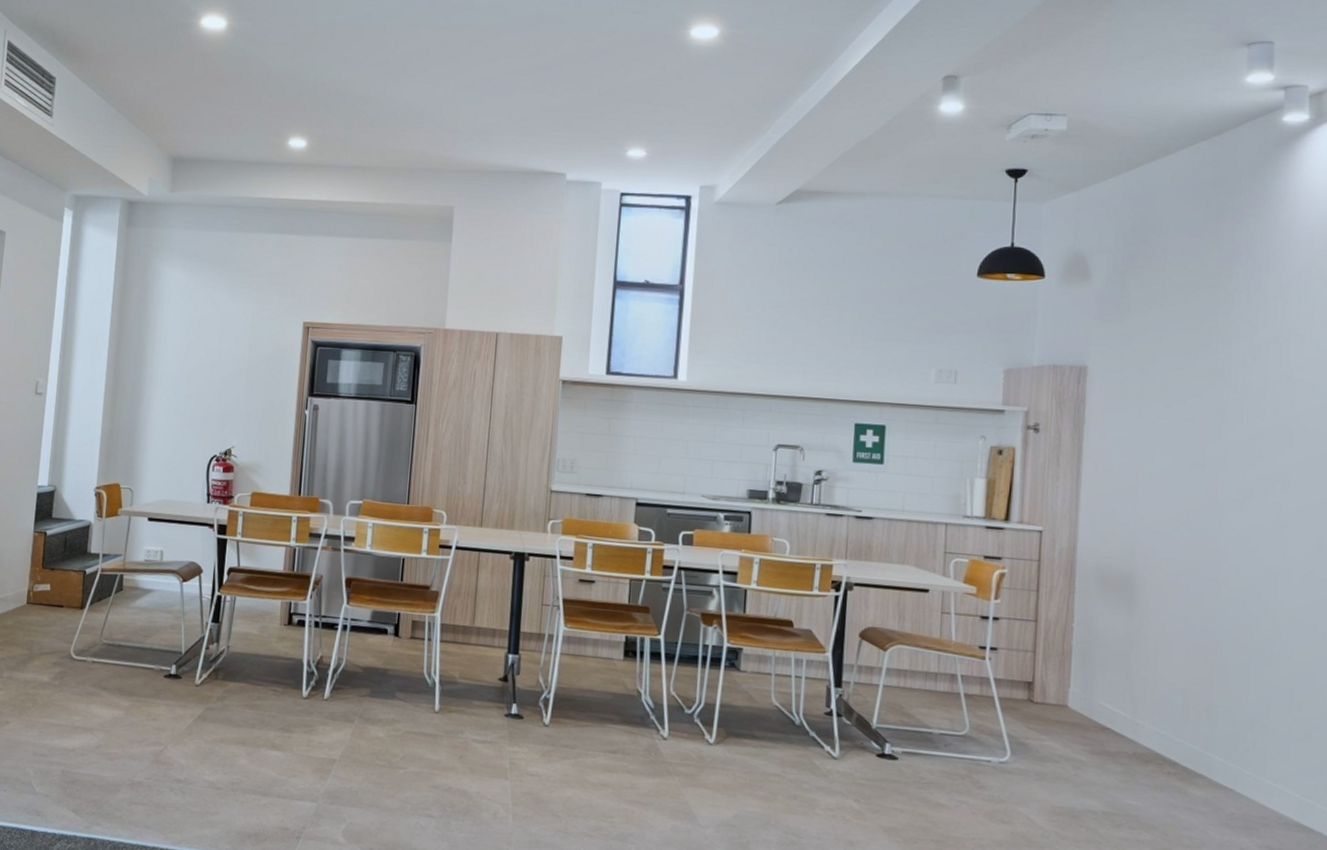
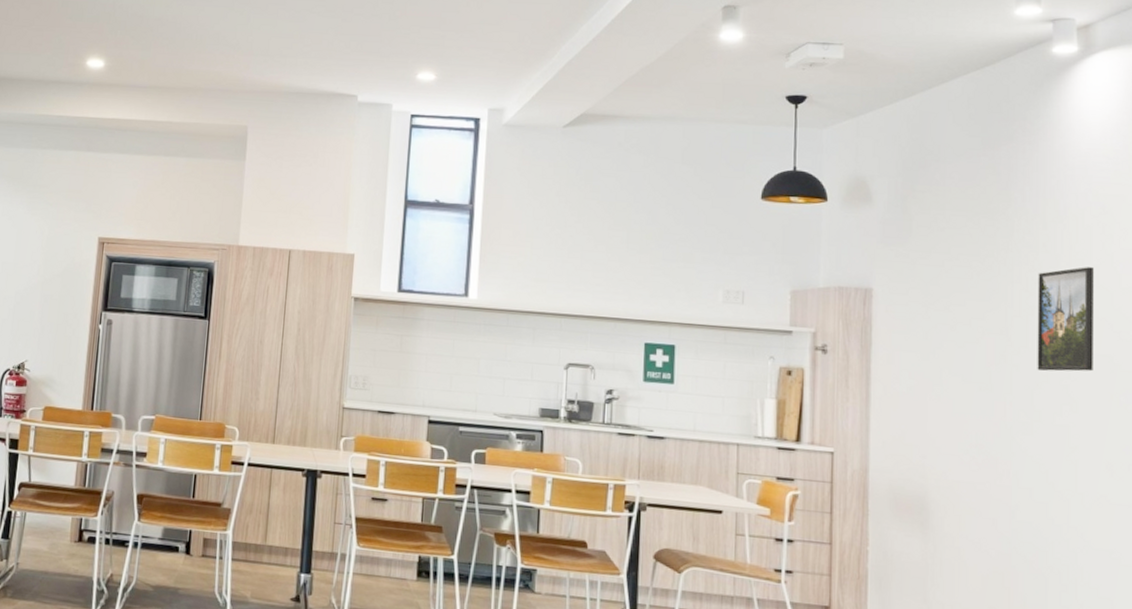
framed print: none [1251,342,1314,449] -> present [1037,267,1094,372]

